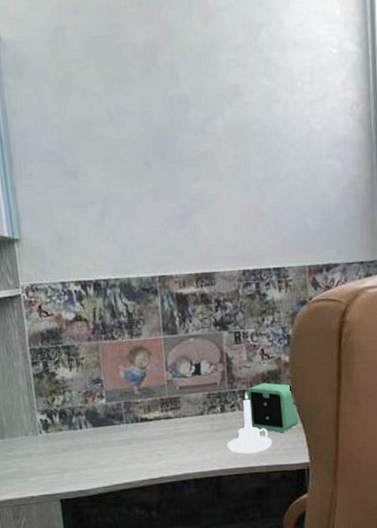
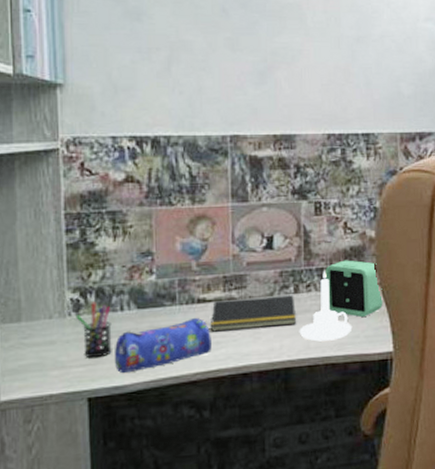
pen holder: none [45,422,76,468] -> present [75,302,112,358]
pencil case: none [77,433,155,480] -> present [114,317,212,374]
notepad: none [152,414,224,446] -> present [211,295,296,332]

